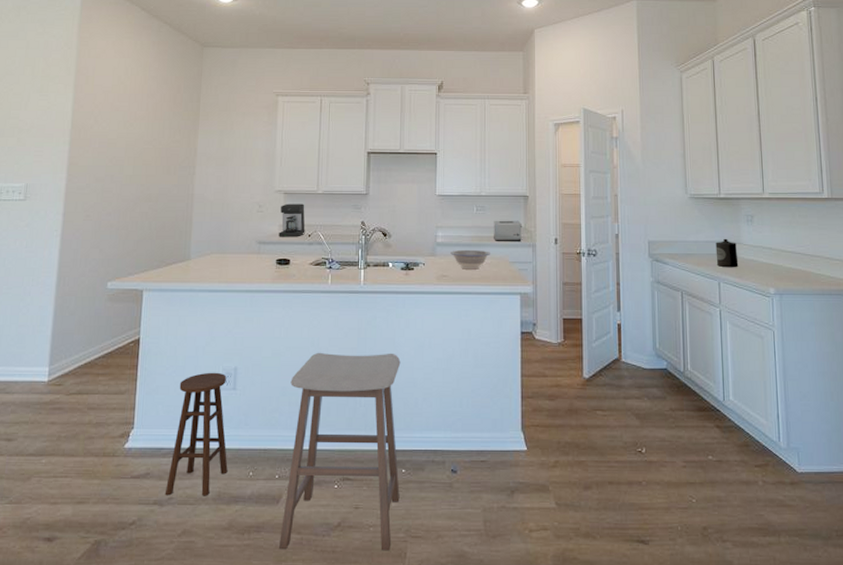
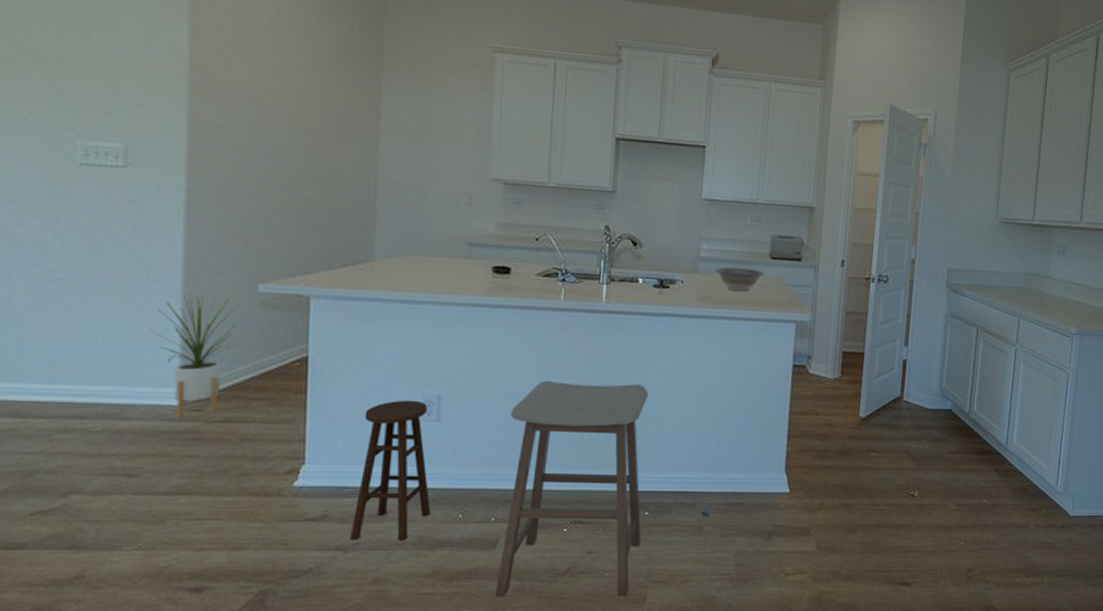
house plant: none [29,291,96,392] -> present [147,293,245,418]
coffee maker: present [278,203,305,237] -> none [496,196,532,241]
canister: present [715,238,739,268] -> none [1019,270,1044,304]

